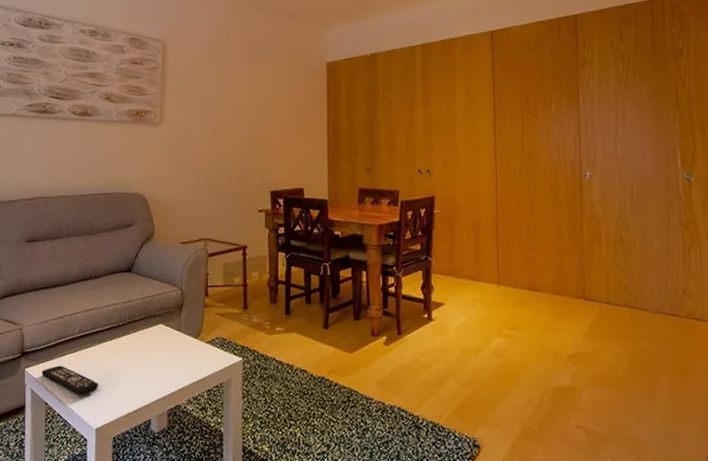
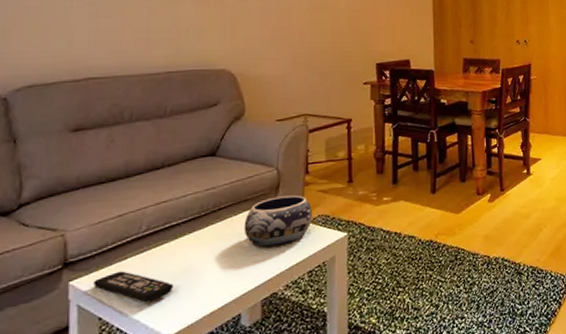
decorative bowl: none [153,315,212,362] -> present [244,195,313,248]

